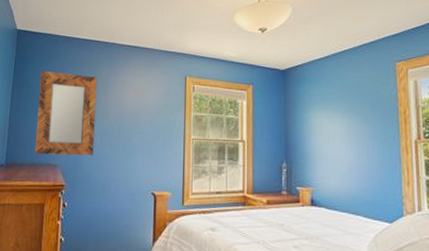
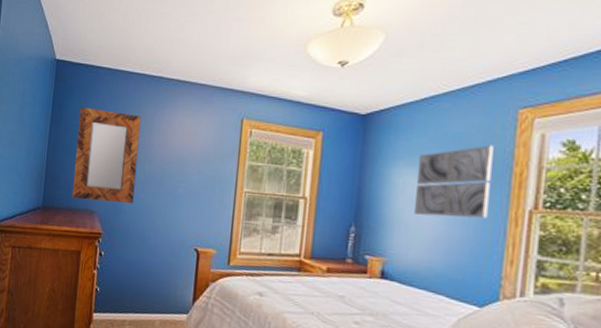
wall art: none [328,91,385,150] -> present [414,145,494,219]

